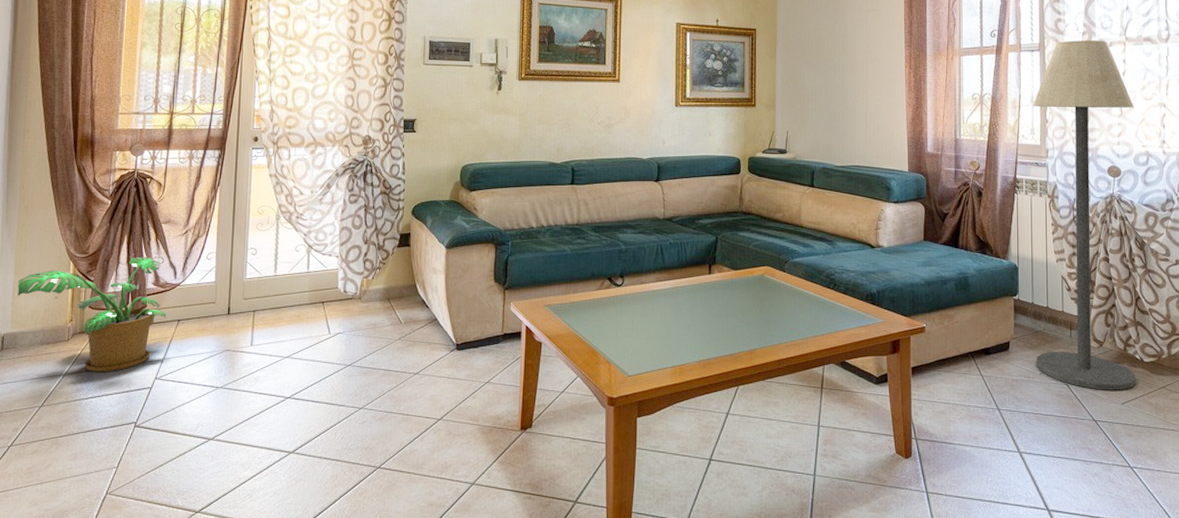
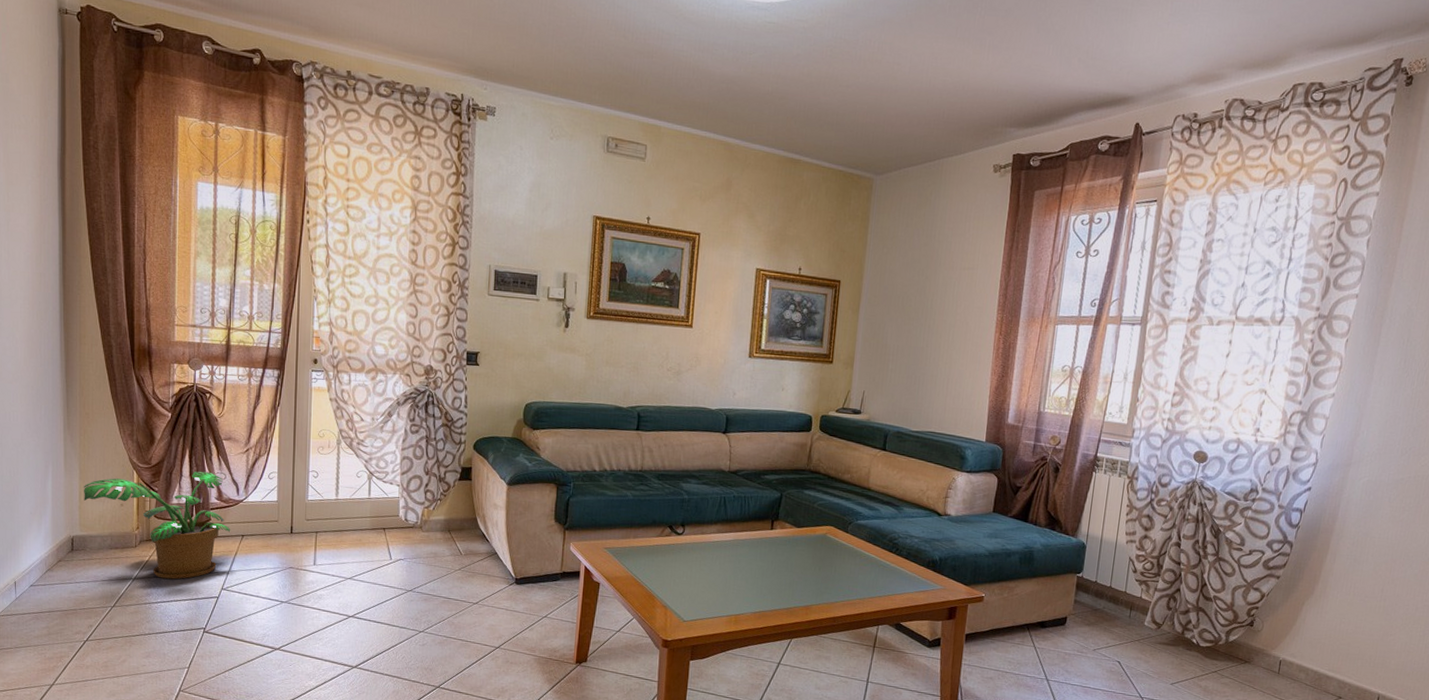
floor lamp: present [1033,40,1136,391] -> none [1090,316,1233,672]

